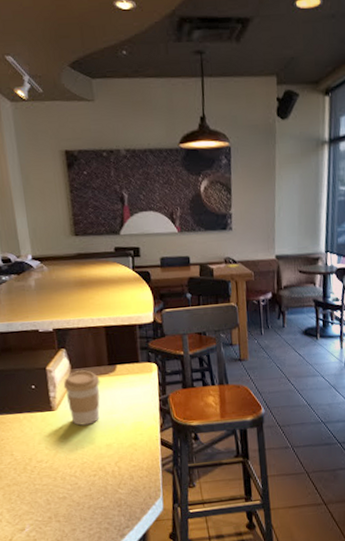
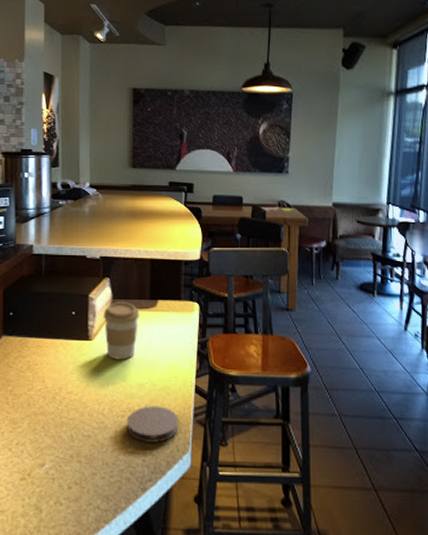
coaster: none [99,461,149,495] -> present [127,406,178,443]

